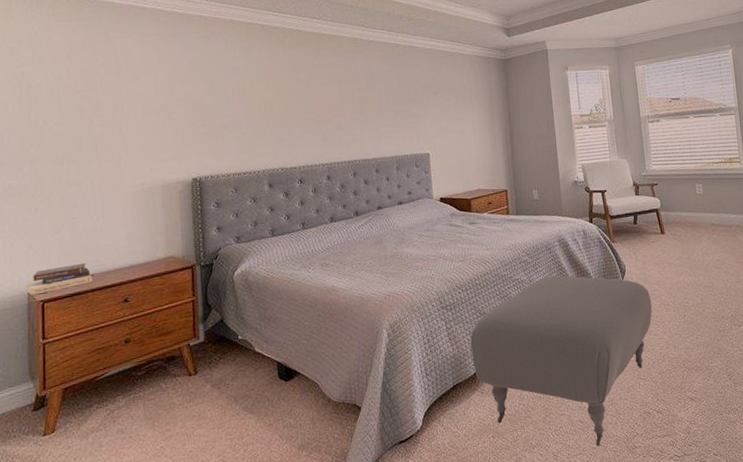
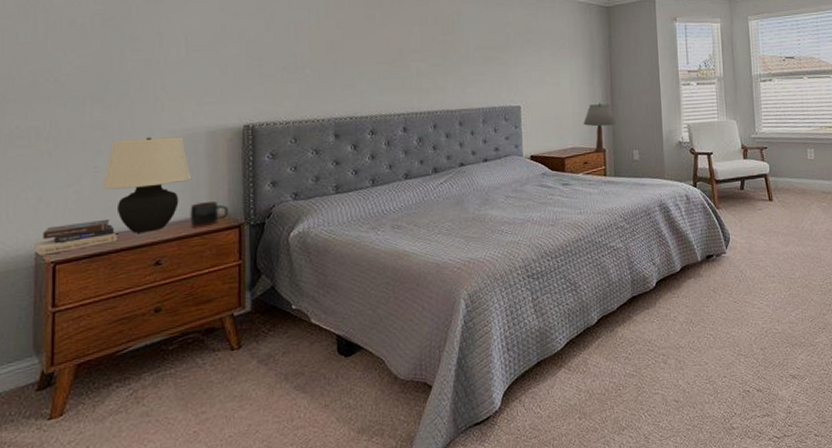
table lamp: none [78,190,152,275] -> present [102,136,192,233]
mug: none [150,246,182,269] -> present [190,201,228,227]
ottoman: present [470,275,653,447] -> none [558,243,757,428]
table lamp: none [486,148,515,194] -> present [584,103,615,153]

